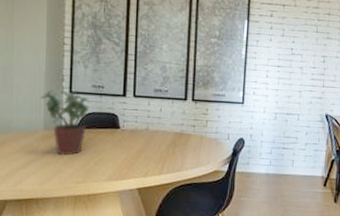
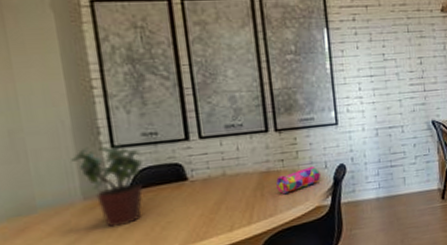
pencil case: none [186,135,223,155] -> present [276,166,320,195]

